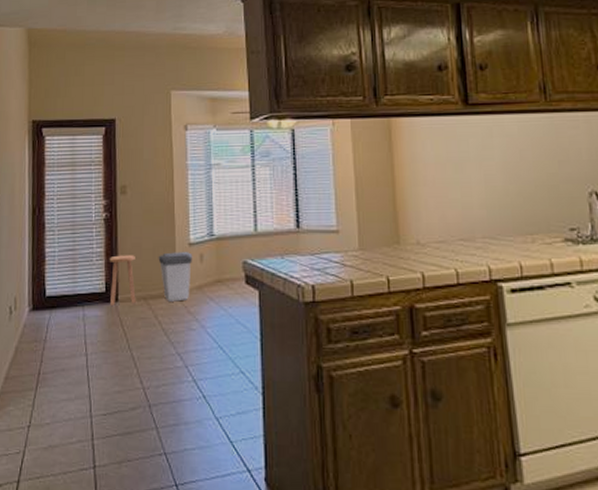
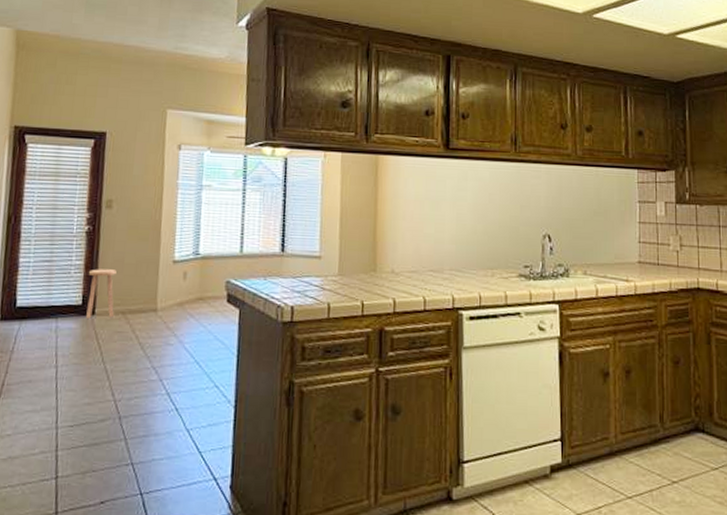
trash can: present [158,251,193,302] -> none [140,268,177,317]

